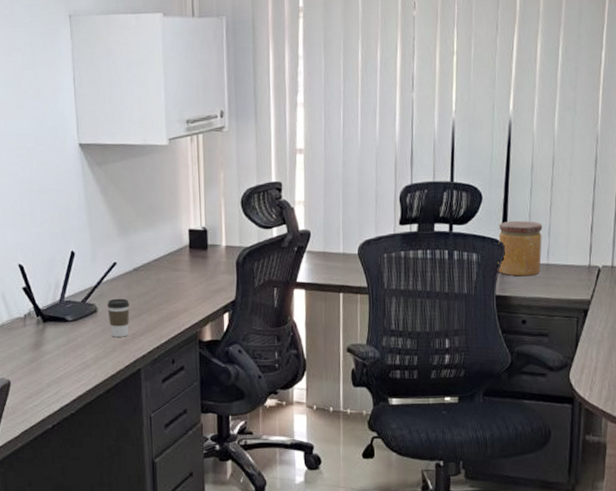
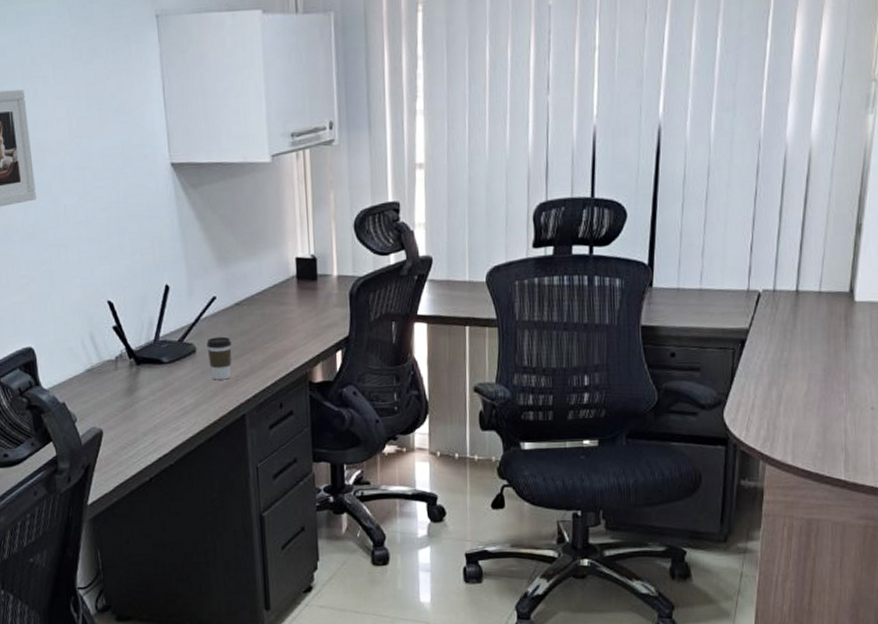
jar: present [498,220,543,277] -> none [644,240,696,304]

